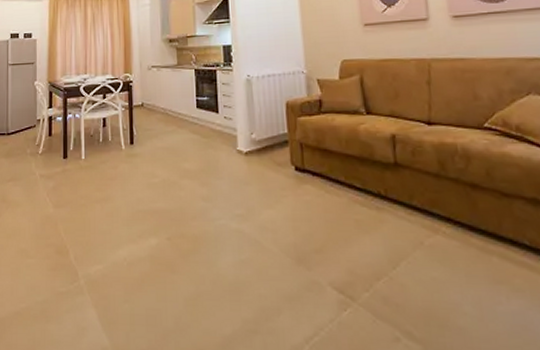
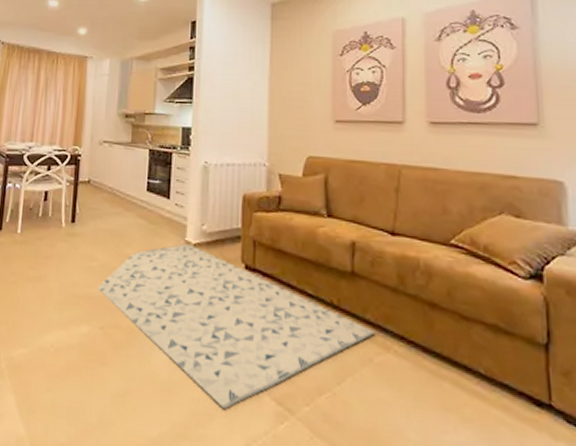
rug: none [160,152,423,303] -> present [97,243,375,410]

